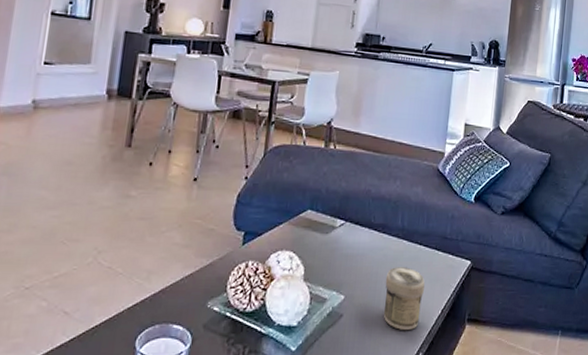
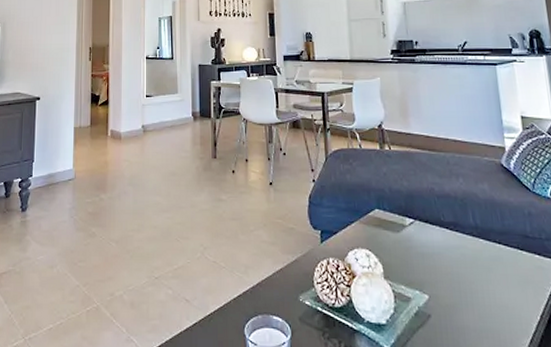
jar: present [383,267,425,330] -> none [468,267,517,336]

